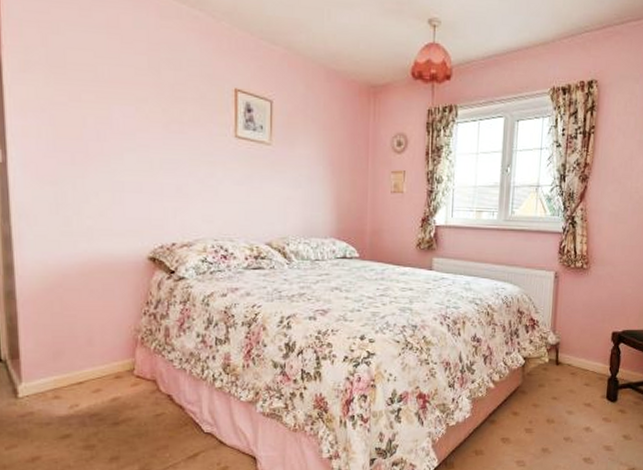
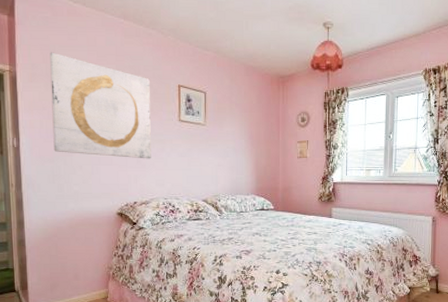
wall art: none [51,32,197,187] -> present [50,52,151,159]

